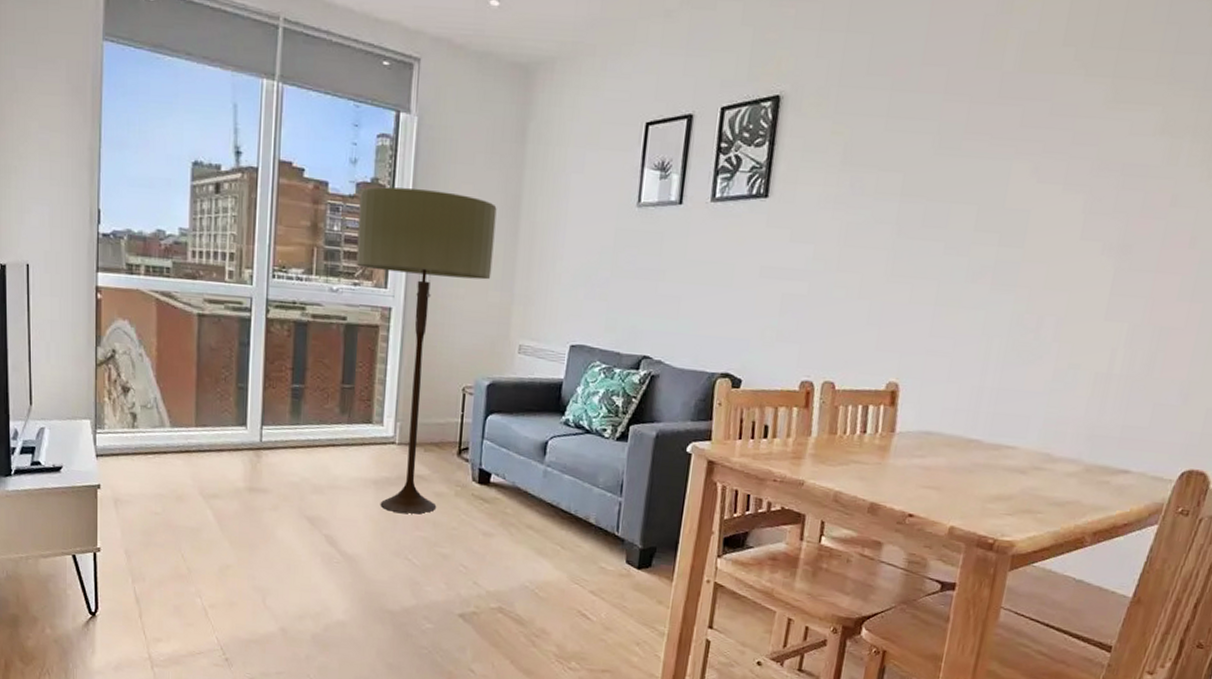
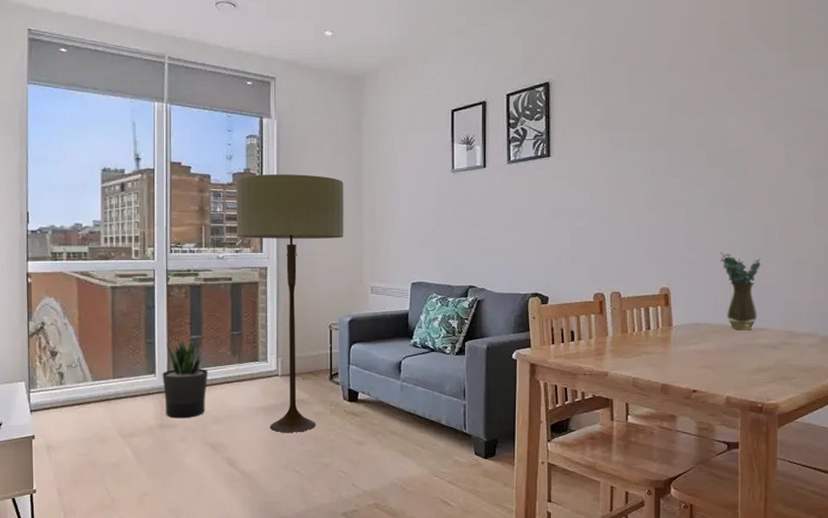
planter: none [254,381,311,484] -> present [162,335,208,419]
vase: none [967,343,1025,448] -> present [720,251,761,330]

